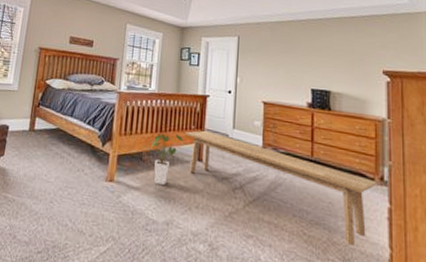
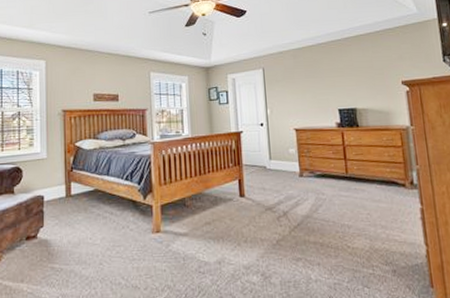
house plant: present [151,133,184,185] -> none [192,174,224,226]
bench: present [186,130,377,247] -> none [225,166,408,250]

